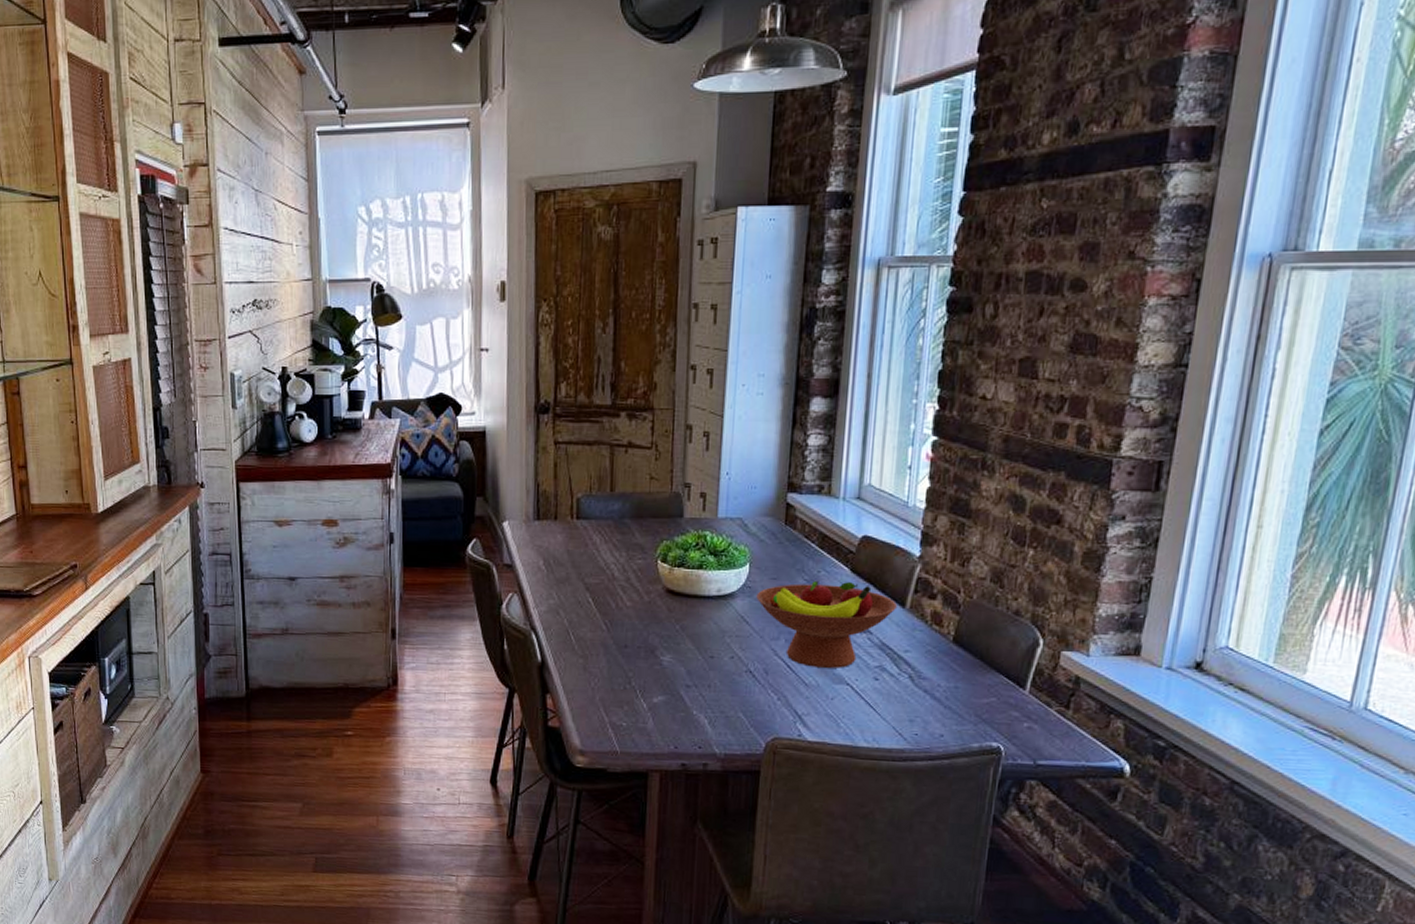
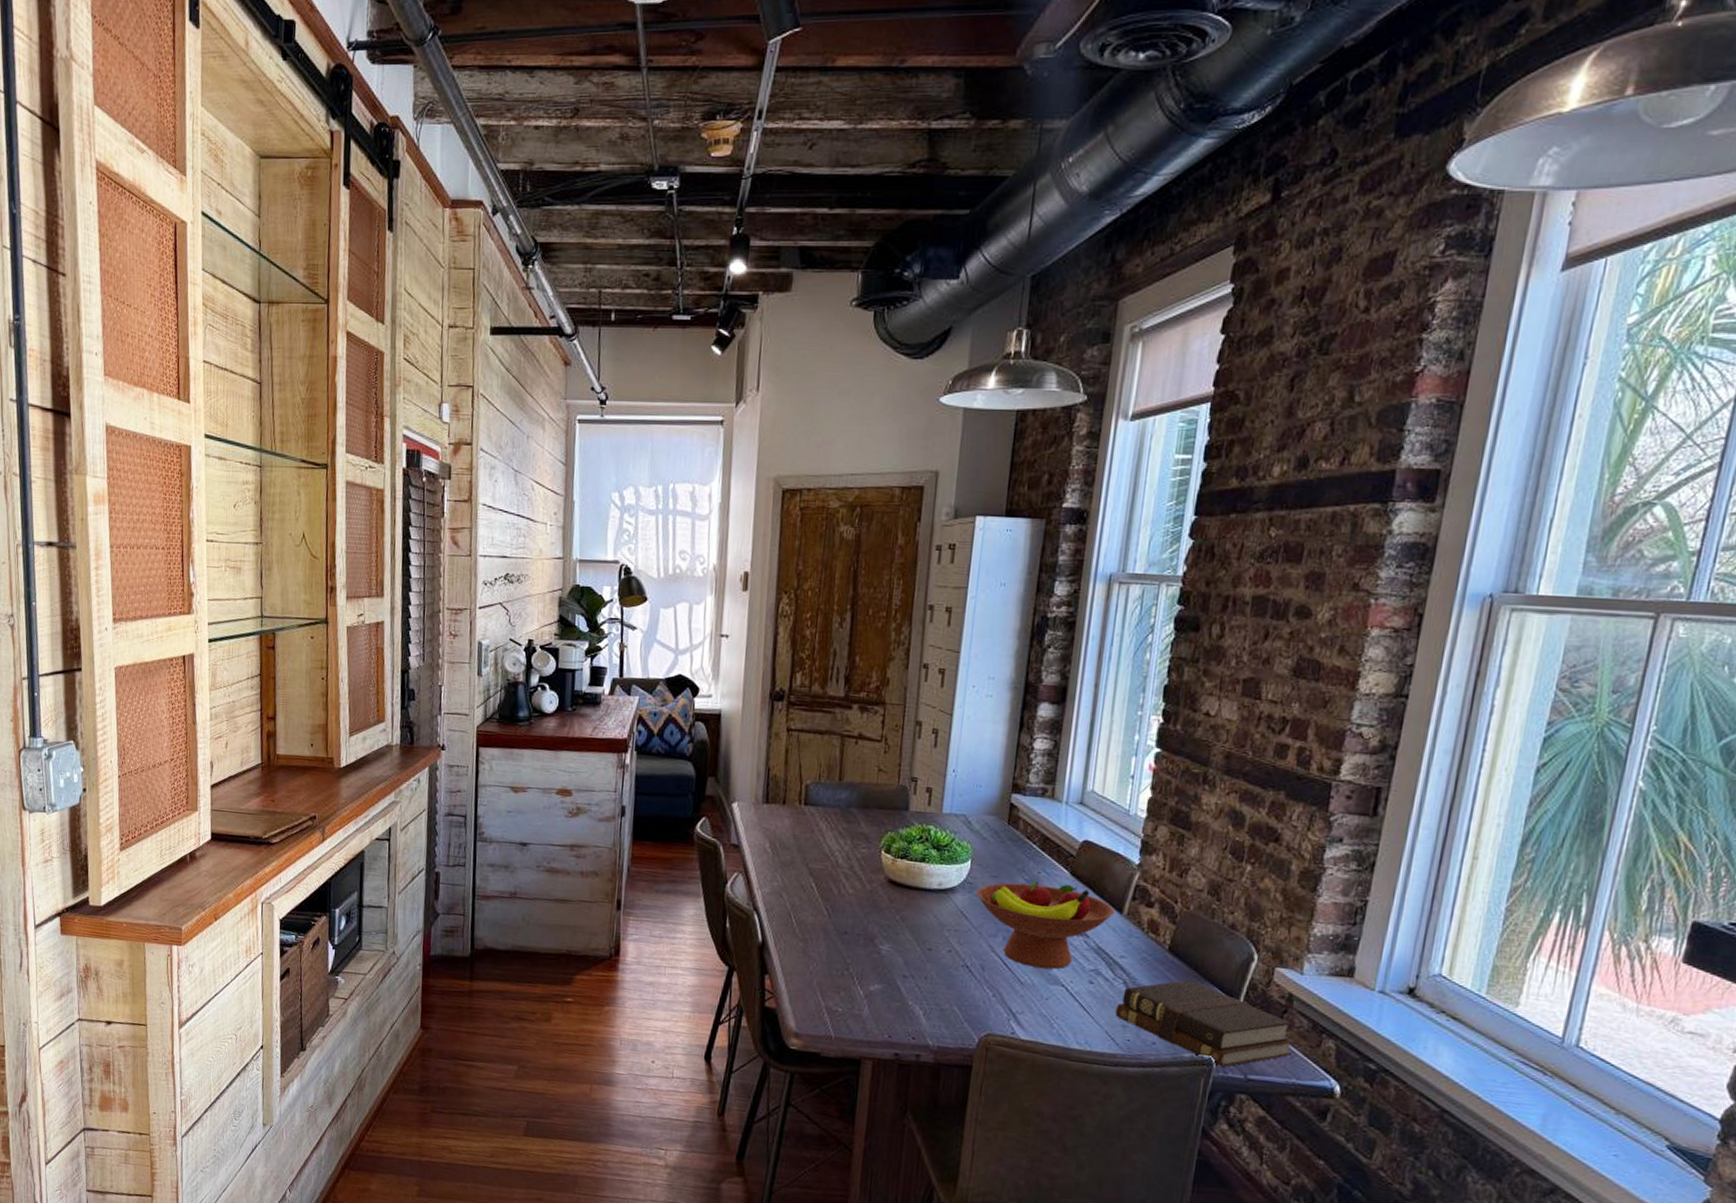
bible: none [902,670,1083,754] -> present [1115,980,1295,1067]

